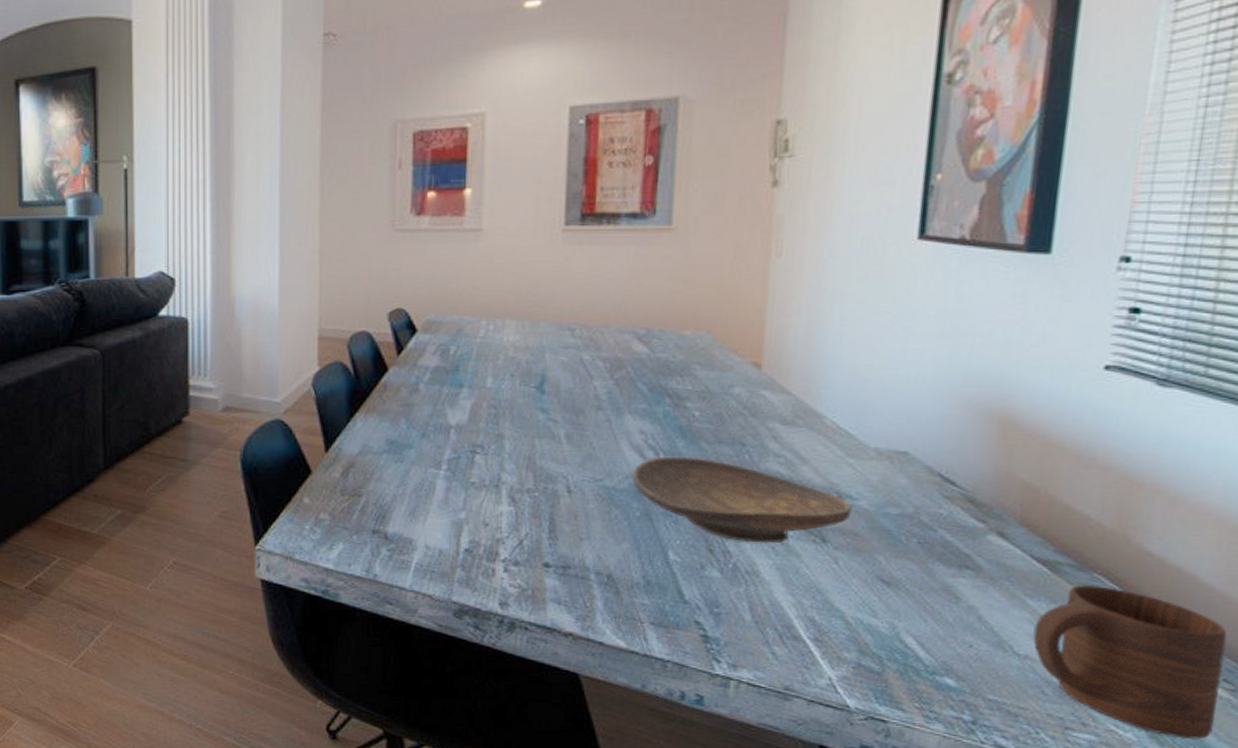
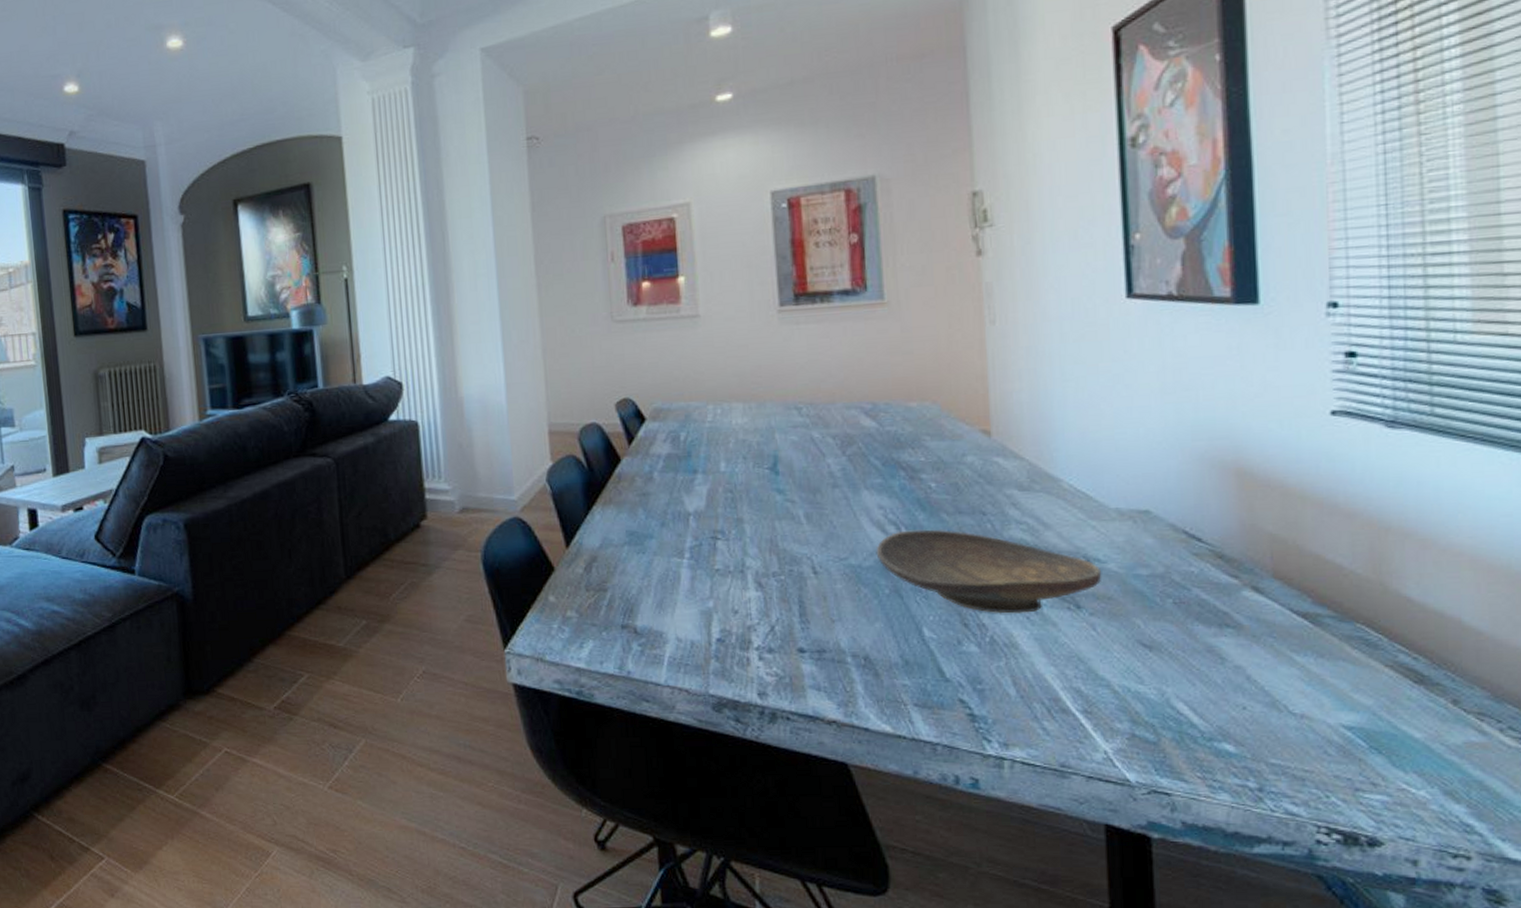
cup: present [1033,584,1227,739] -> none [1305,635,1508,793]

